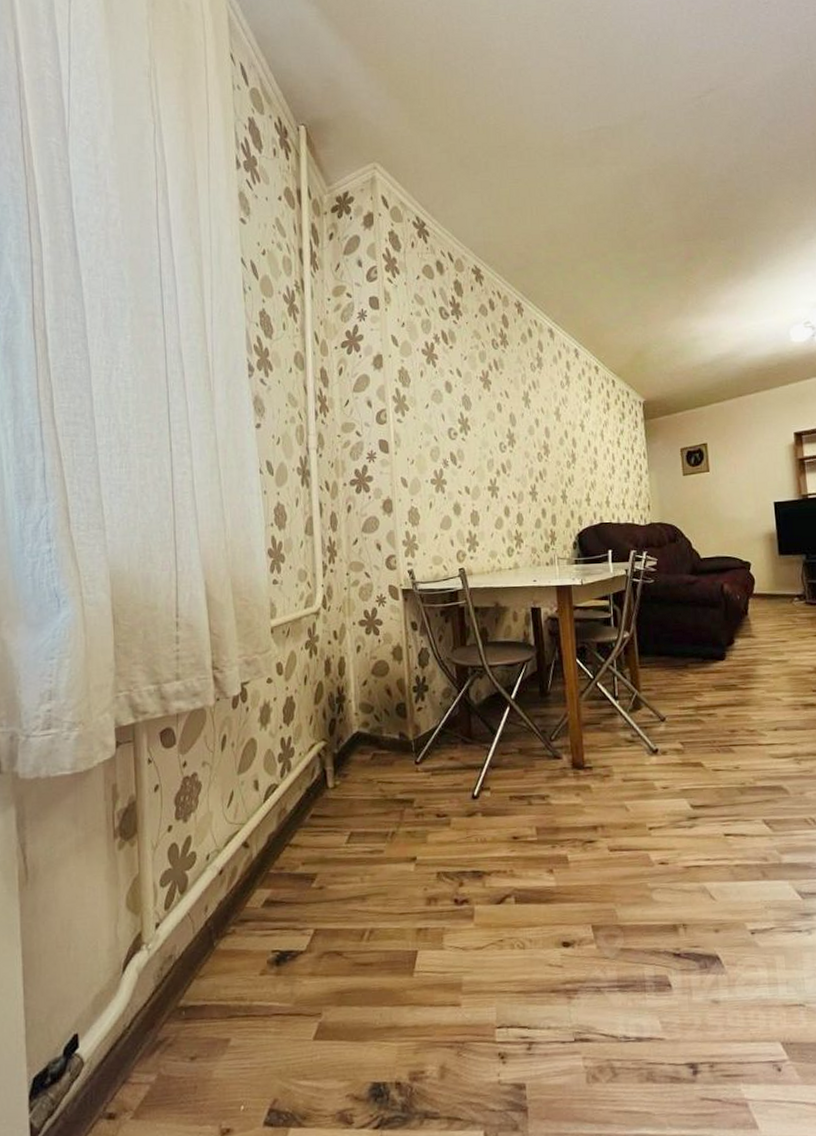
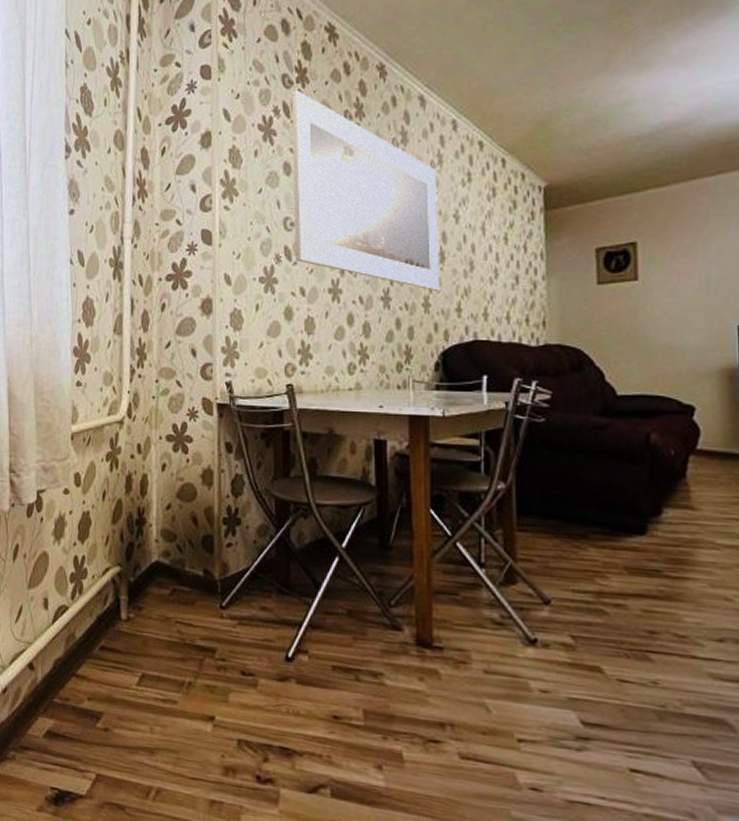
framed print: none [448,320,574,485] -> present [291,89,441,291]

